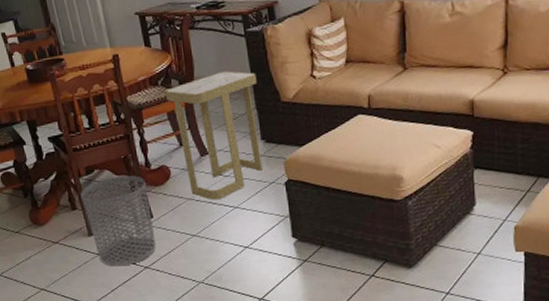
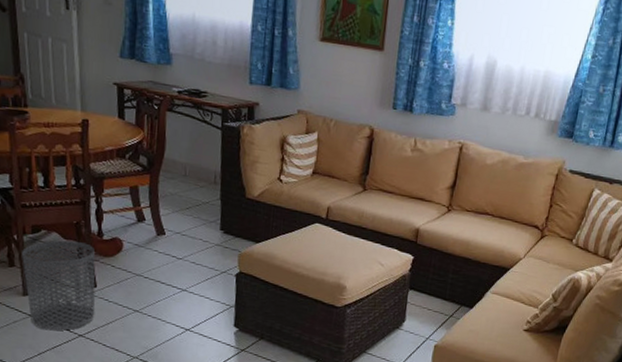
side table: present [164,71,263,201] -> none [131,157,226,280]

